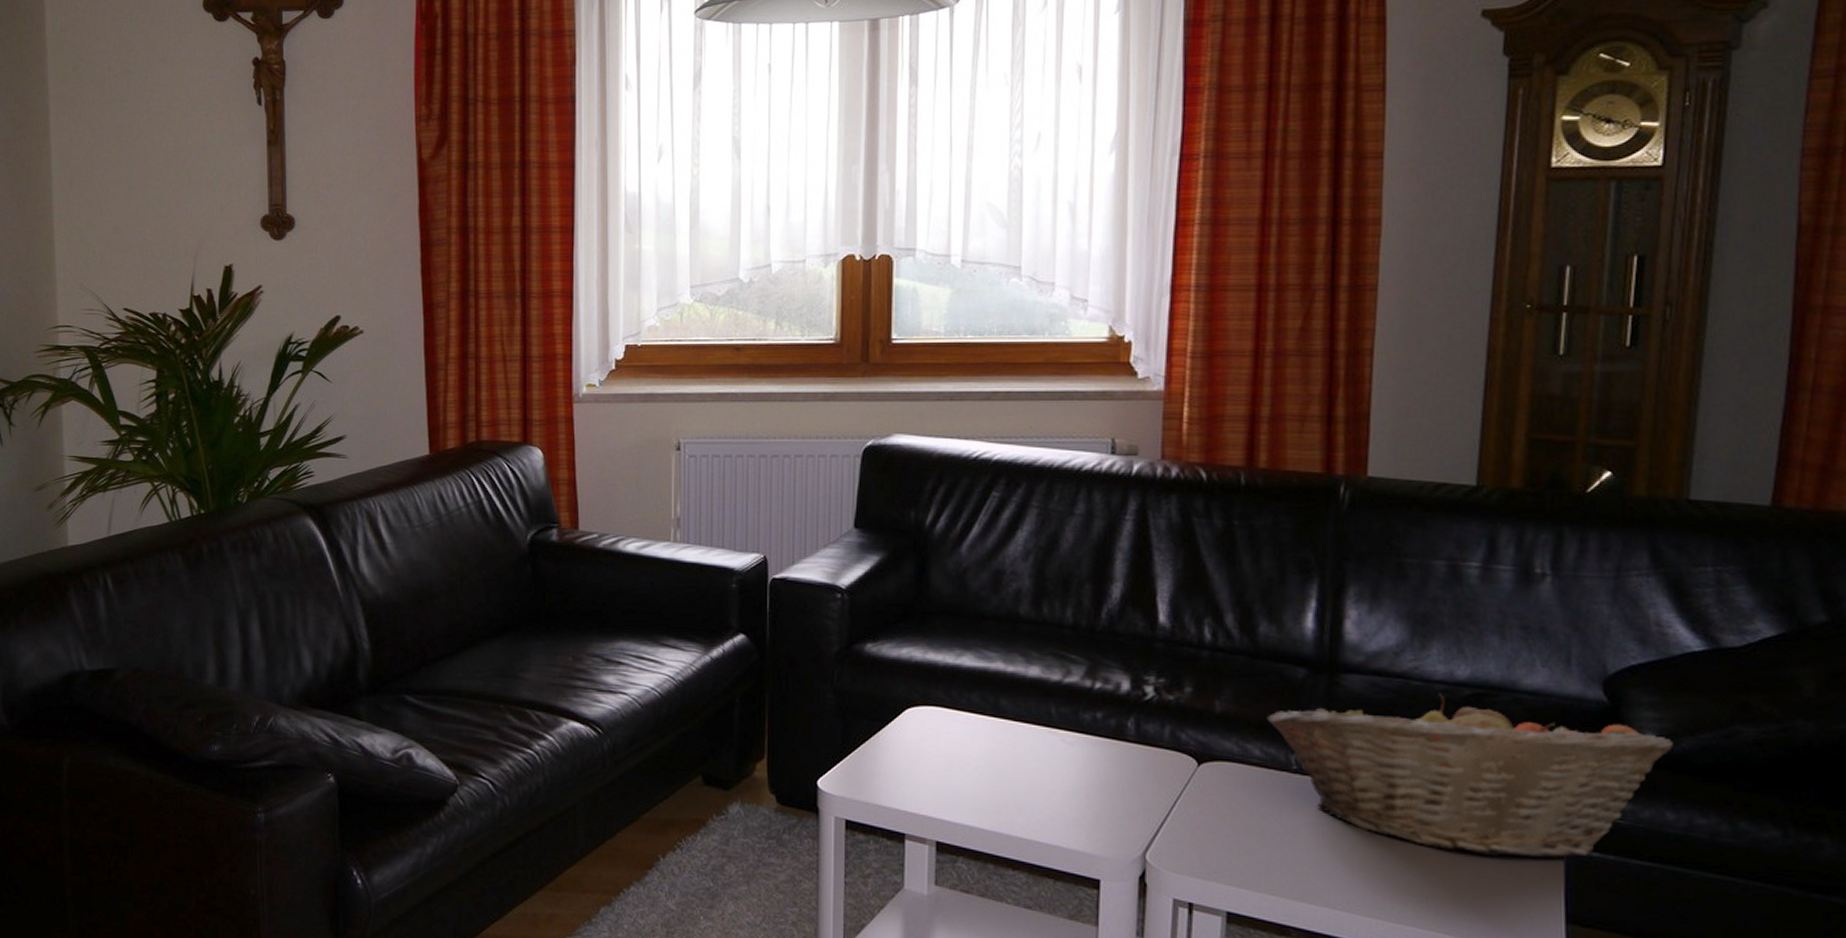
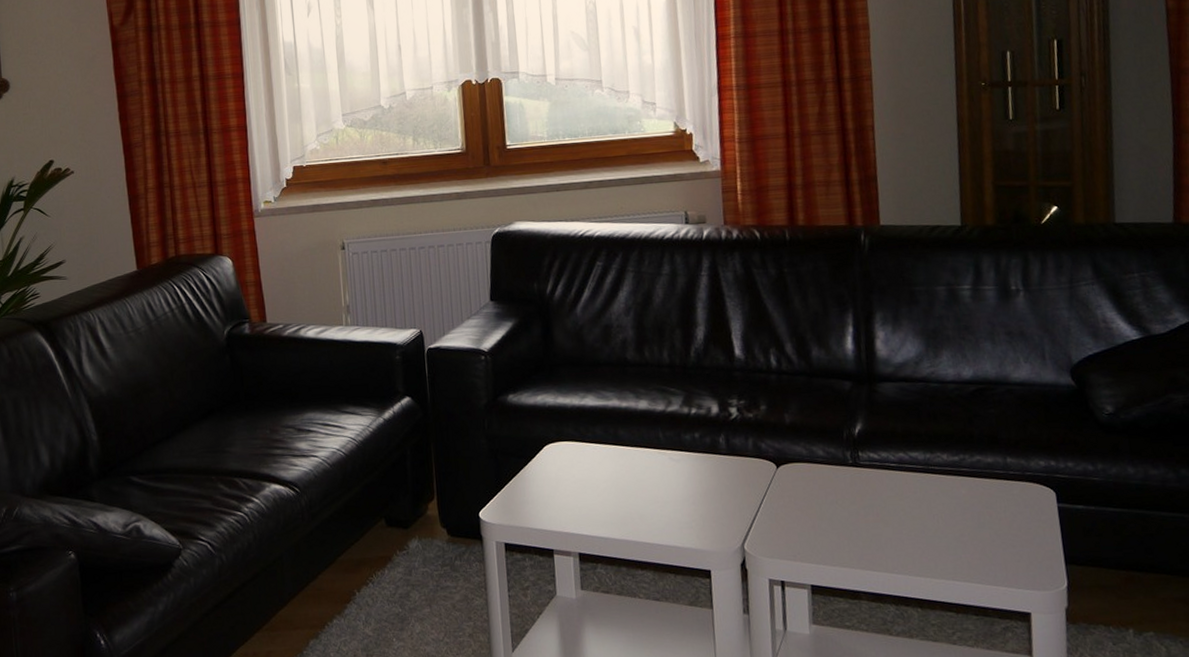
fruit basket: present [1266,693,1674,858] -> none [825,391,1127,518]

